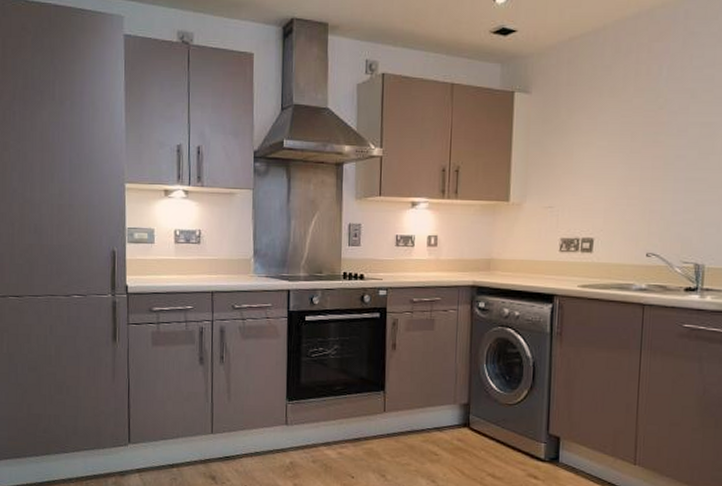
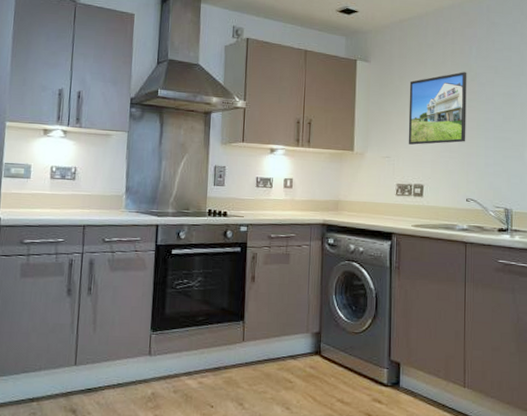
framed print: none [576,98,654,191] -> present [408,72,467,145]

